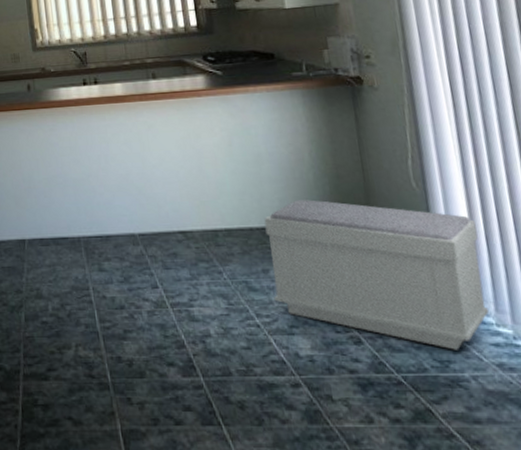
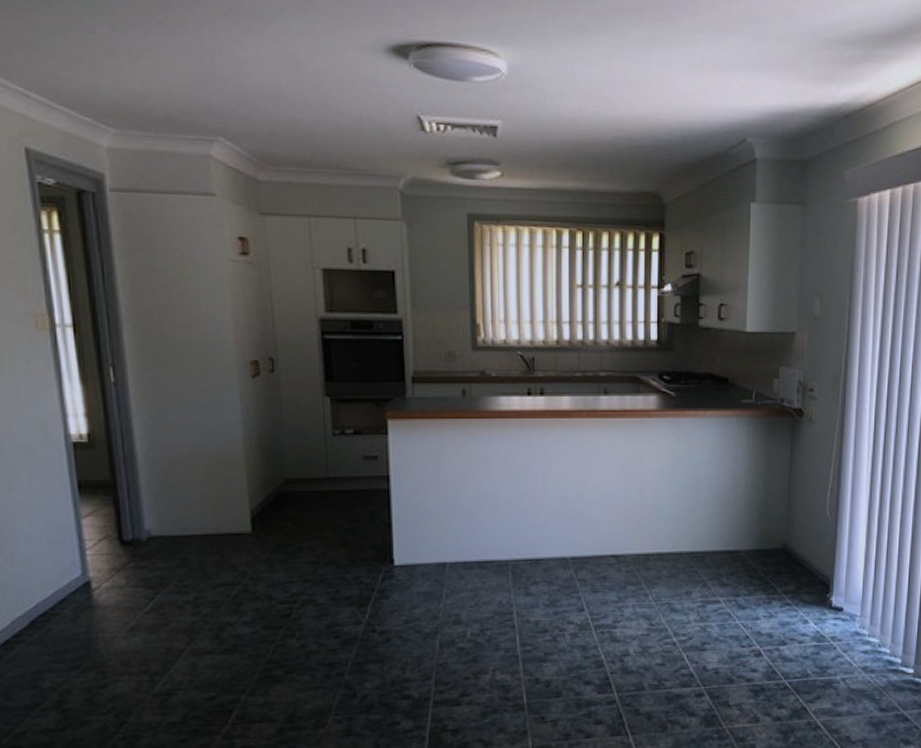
bench: present [264,199,489,350] -> none [692,526,870,658]

